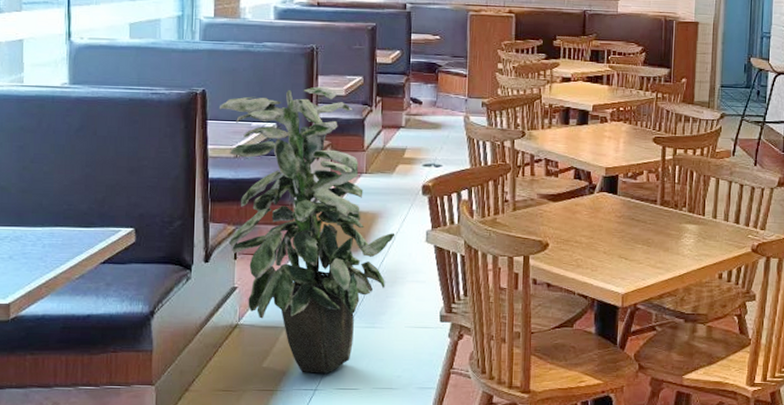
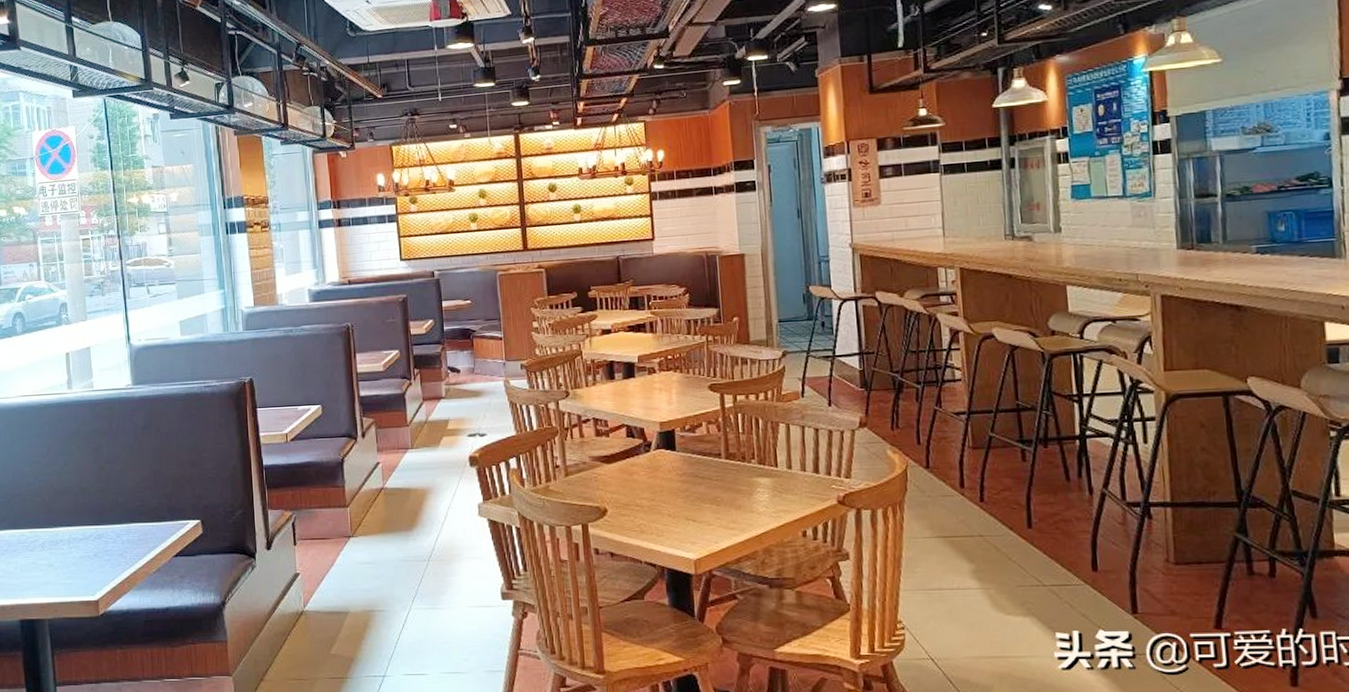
indoor plant: present [219,86,395,374] -> none [266,364,447,659]

